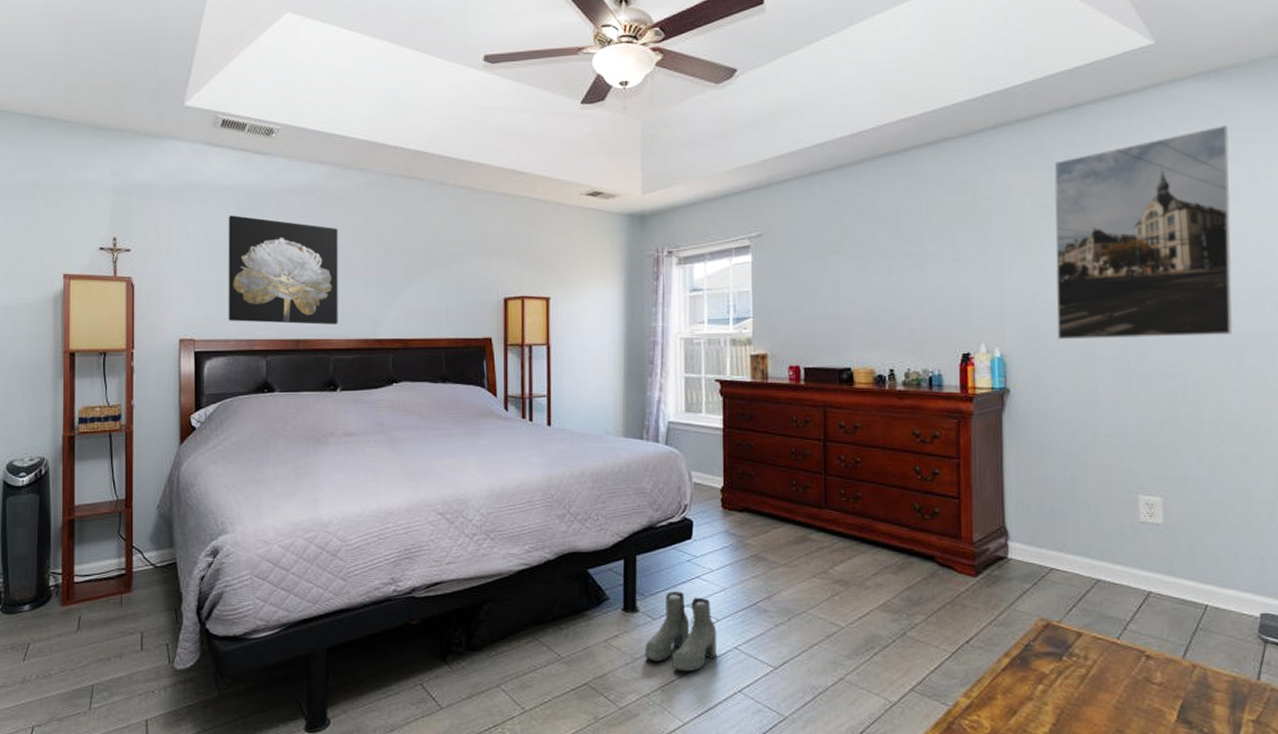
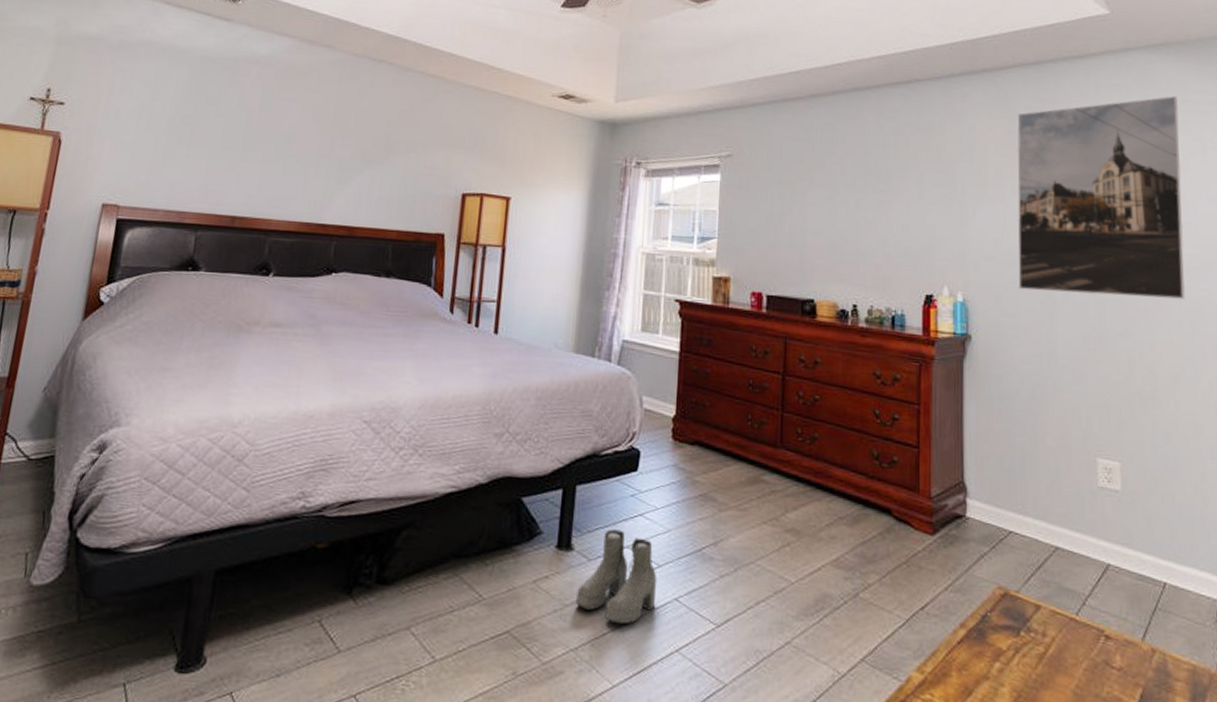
wall art: present [228,215,338,325] -> none [160,79,295,204]

